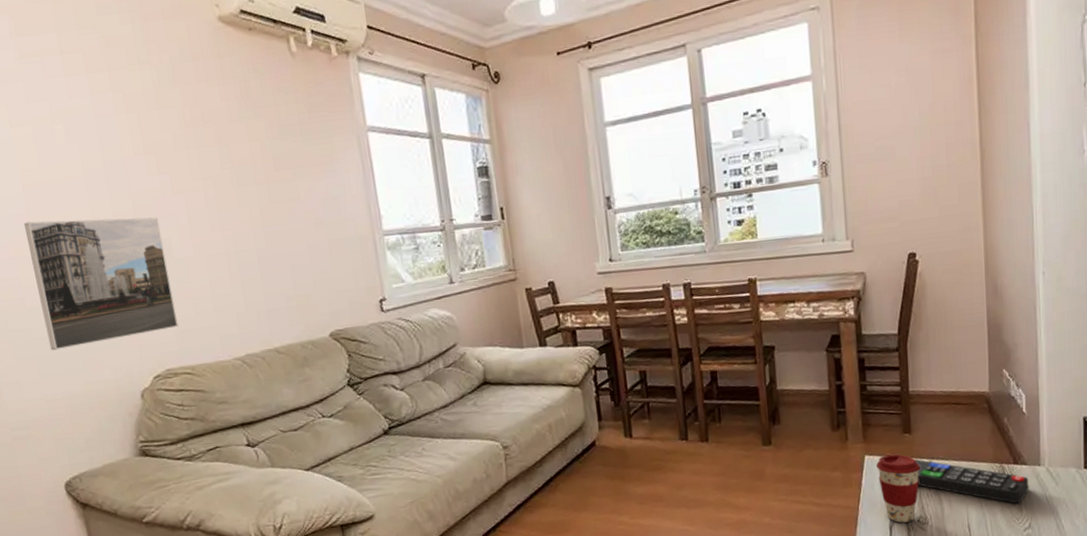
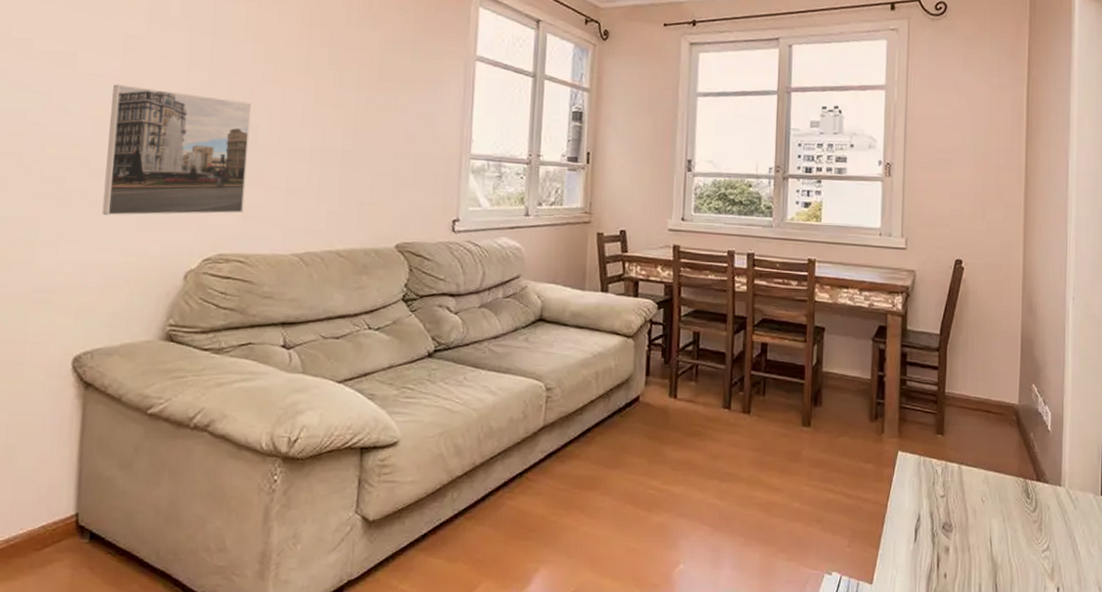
coffee cup: present [876,454,920,523] -> none [908,453,949,527]
remote control: present [915,459,1029,504] -> none [945,462,1050,523]

